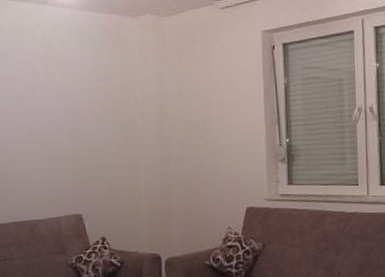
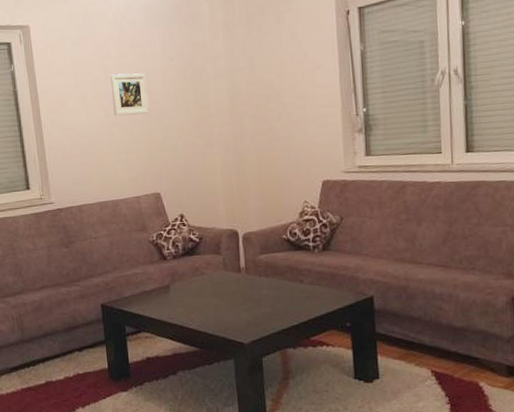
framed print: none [35,91,74,134] -> present [110,73,149,116]

